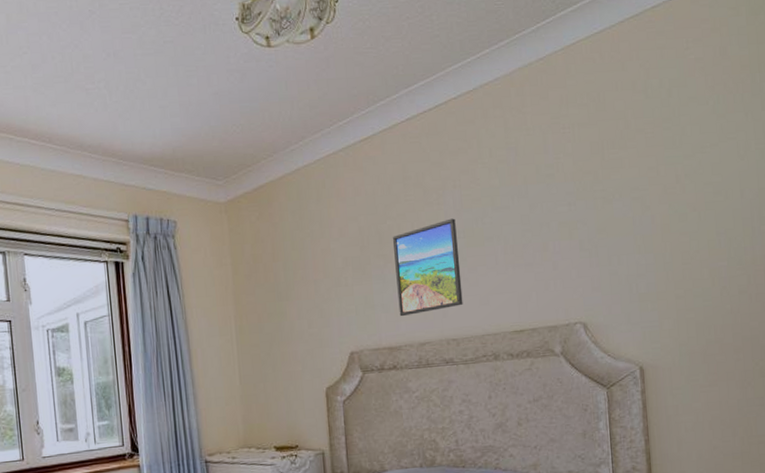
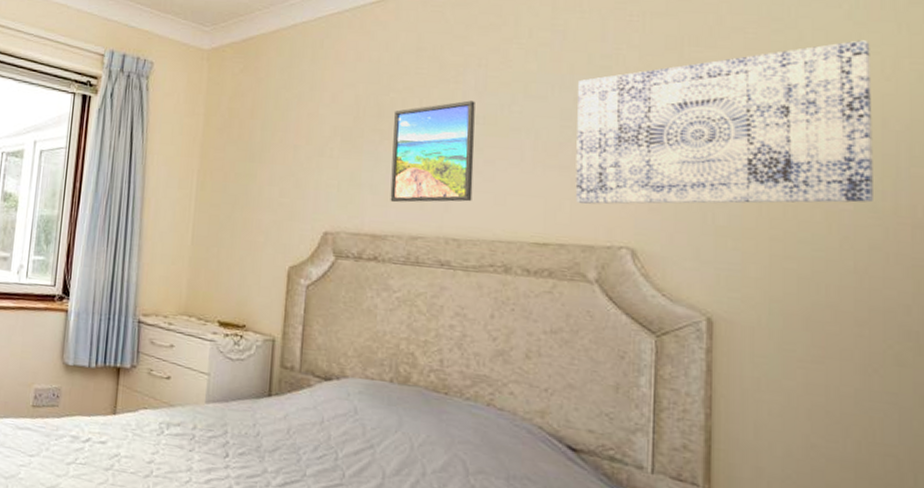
wall art: none [531,129,739,293] -> present [575,40,873,205]

